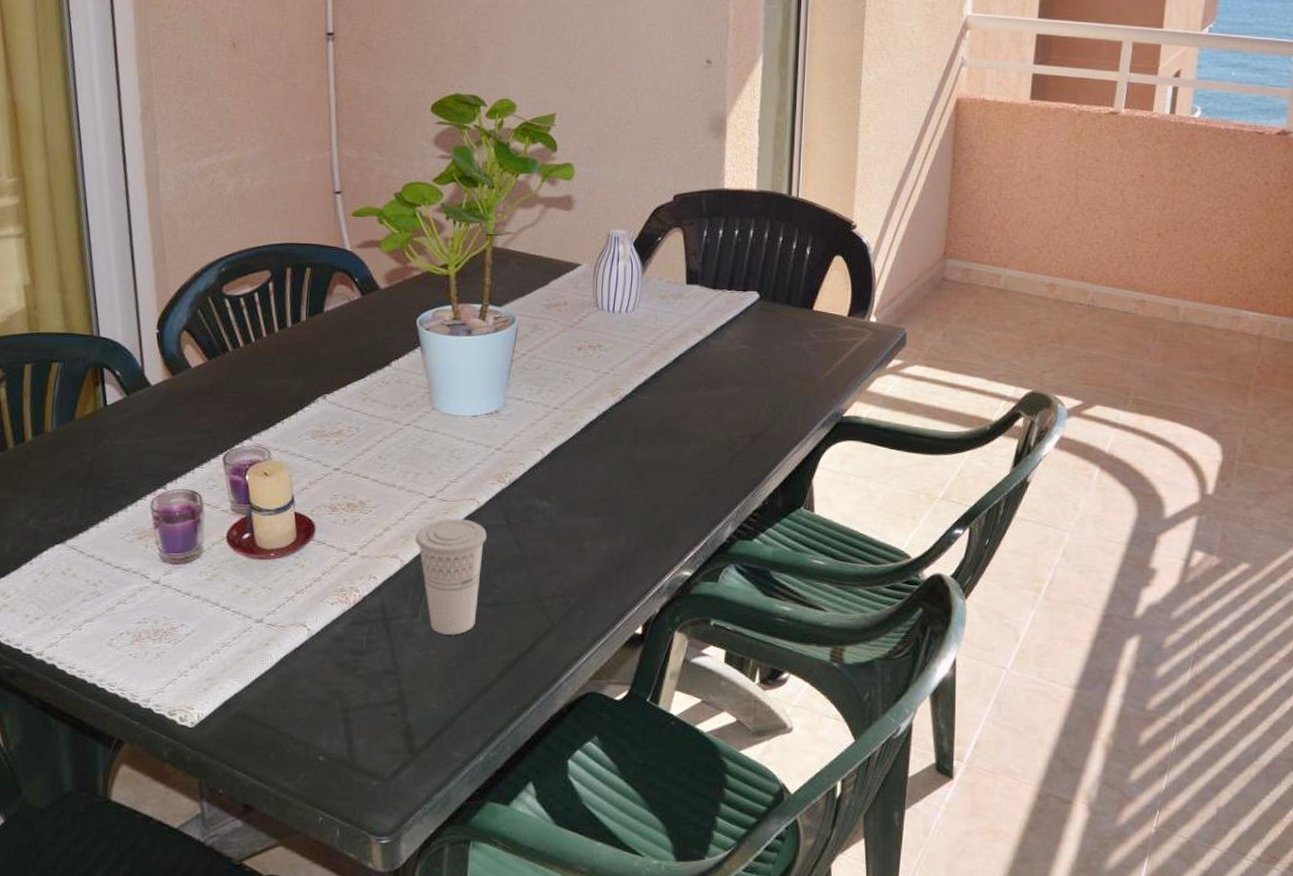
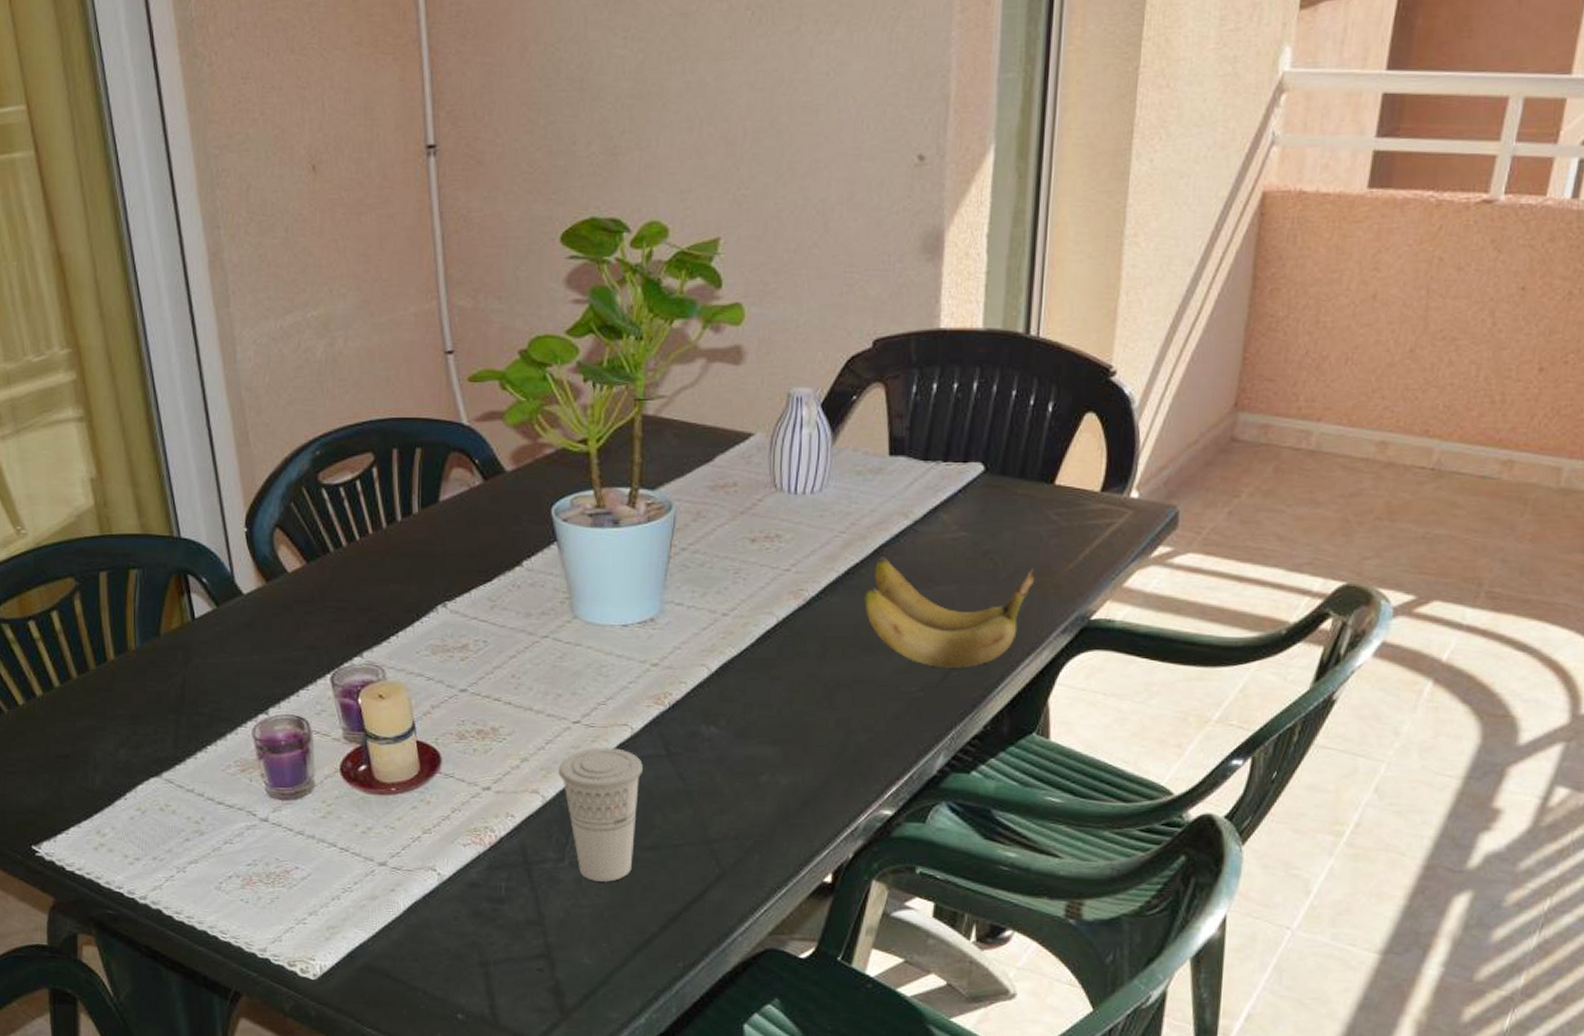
banana: none [668,364,800,454] -> present [864,557,1035,668]

